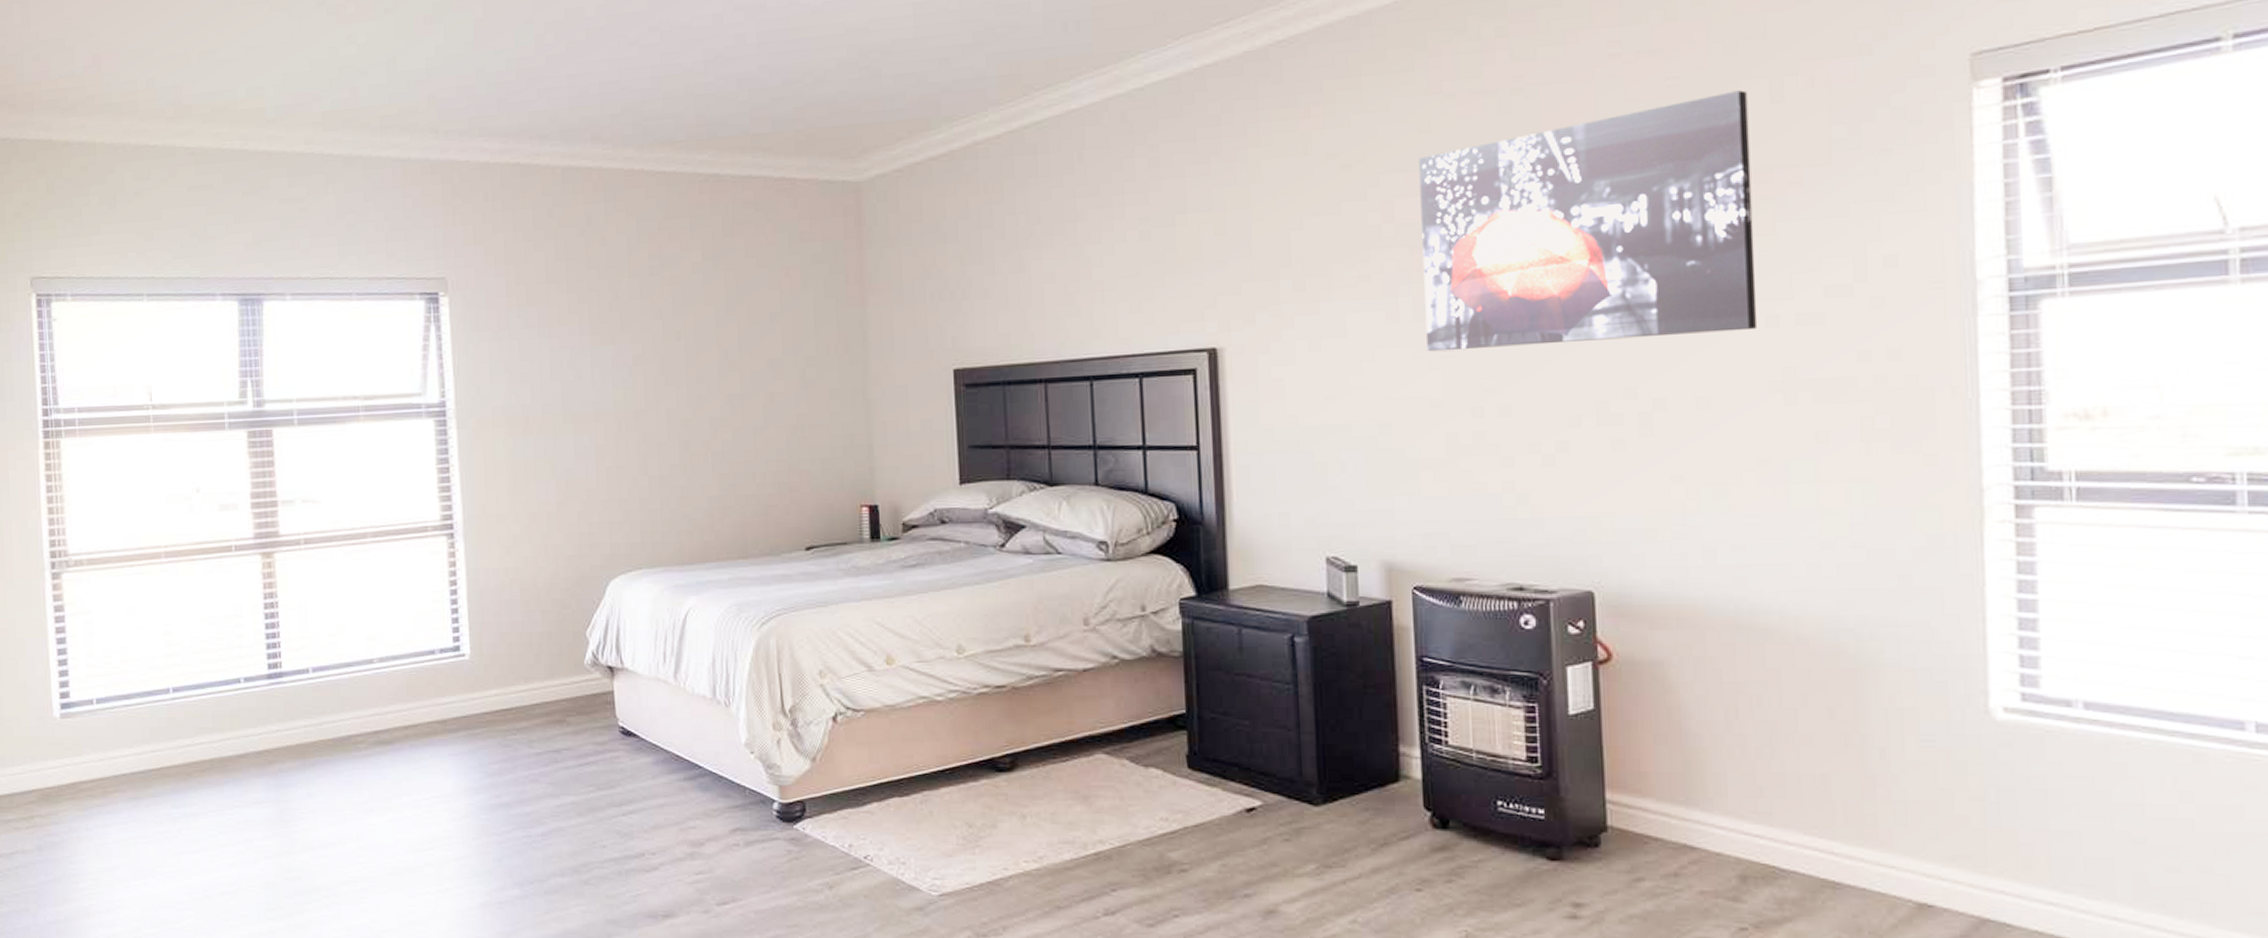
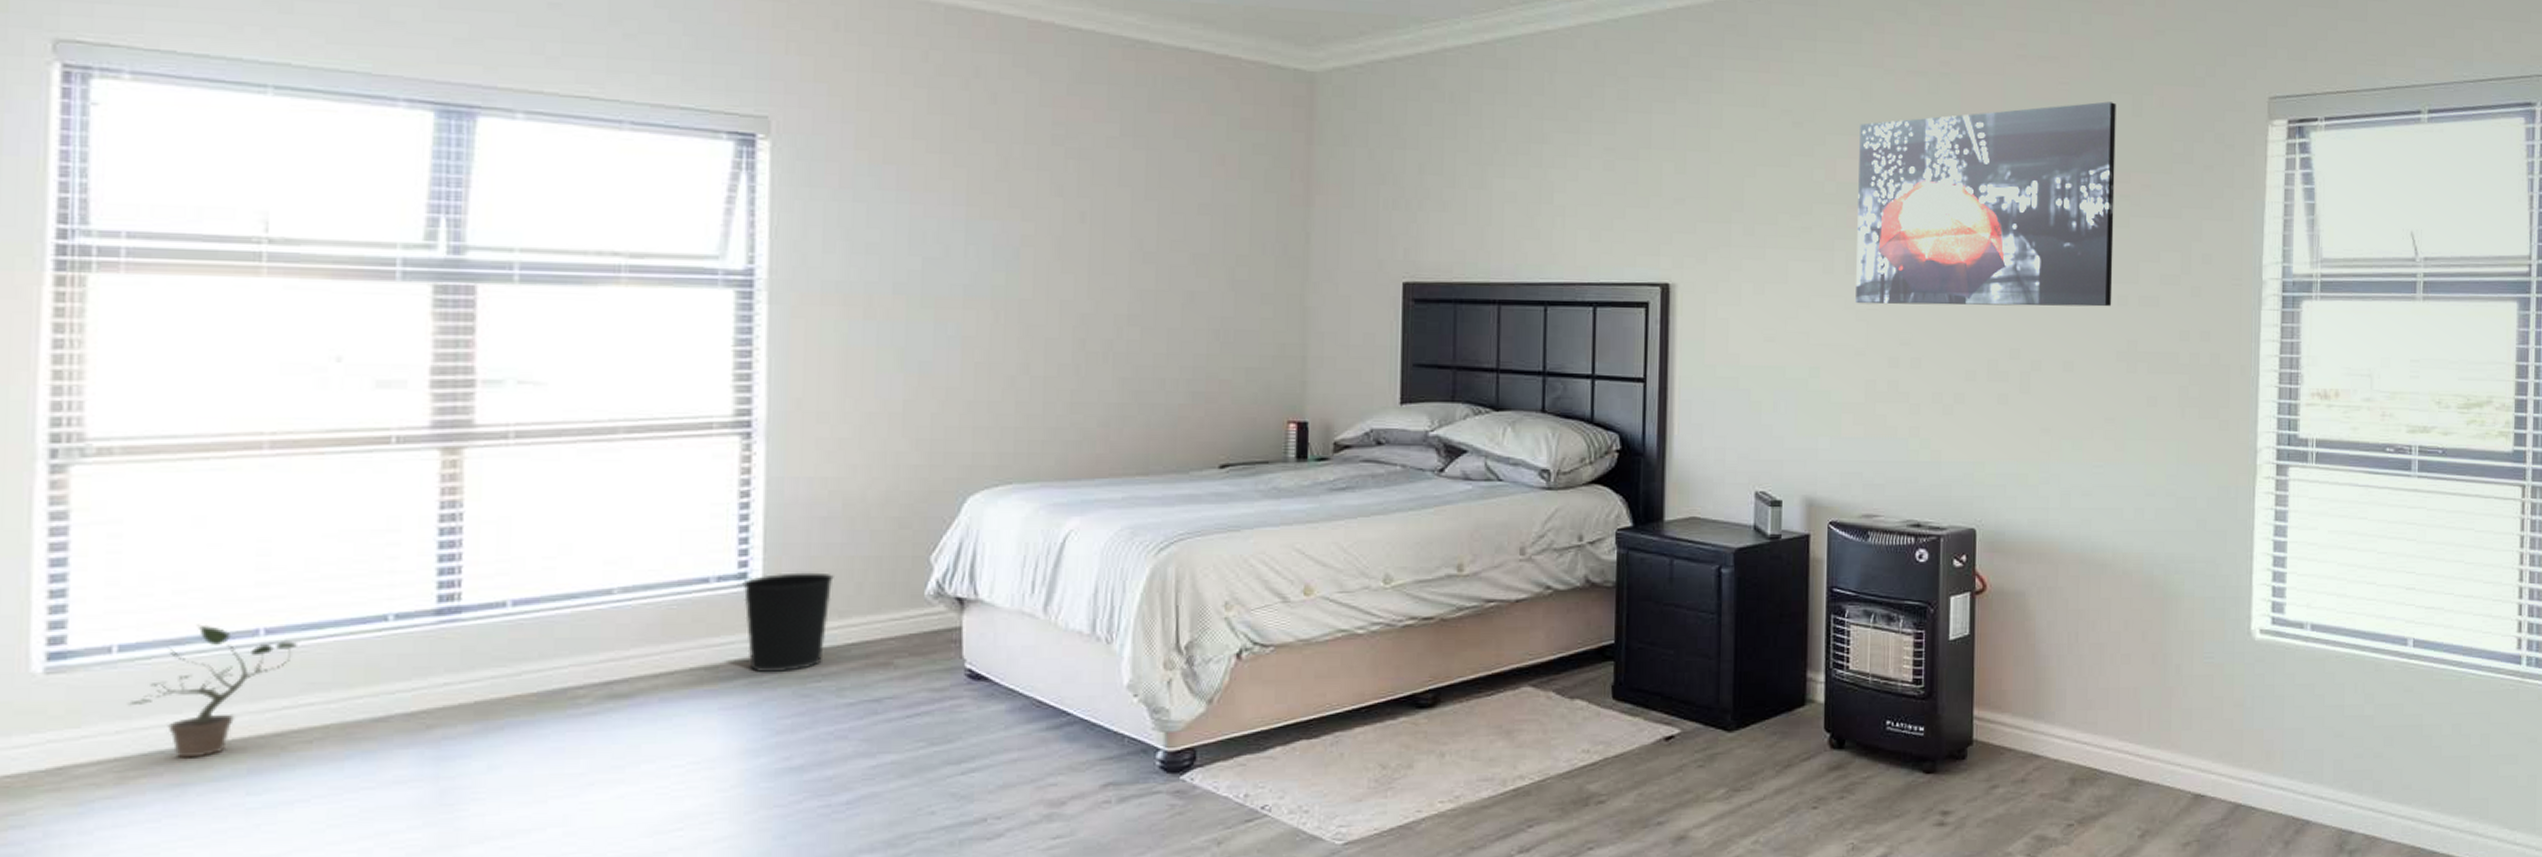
potted plant: none [104,684,192,780] -> present [127,624,299,759]
wastebasket: none [457,645,519,726] -> present [742,572,834,672]

